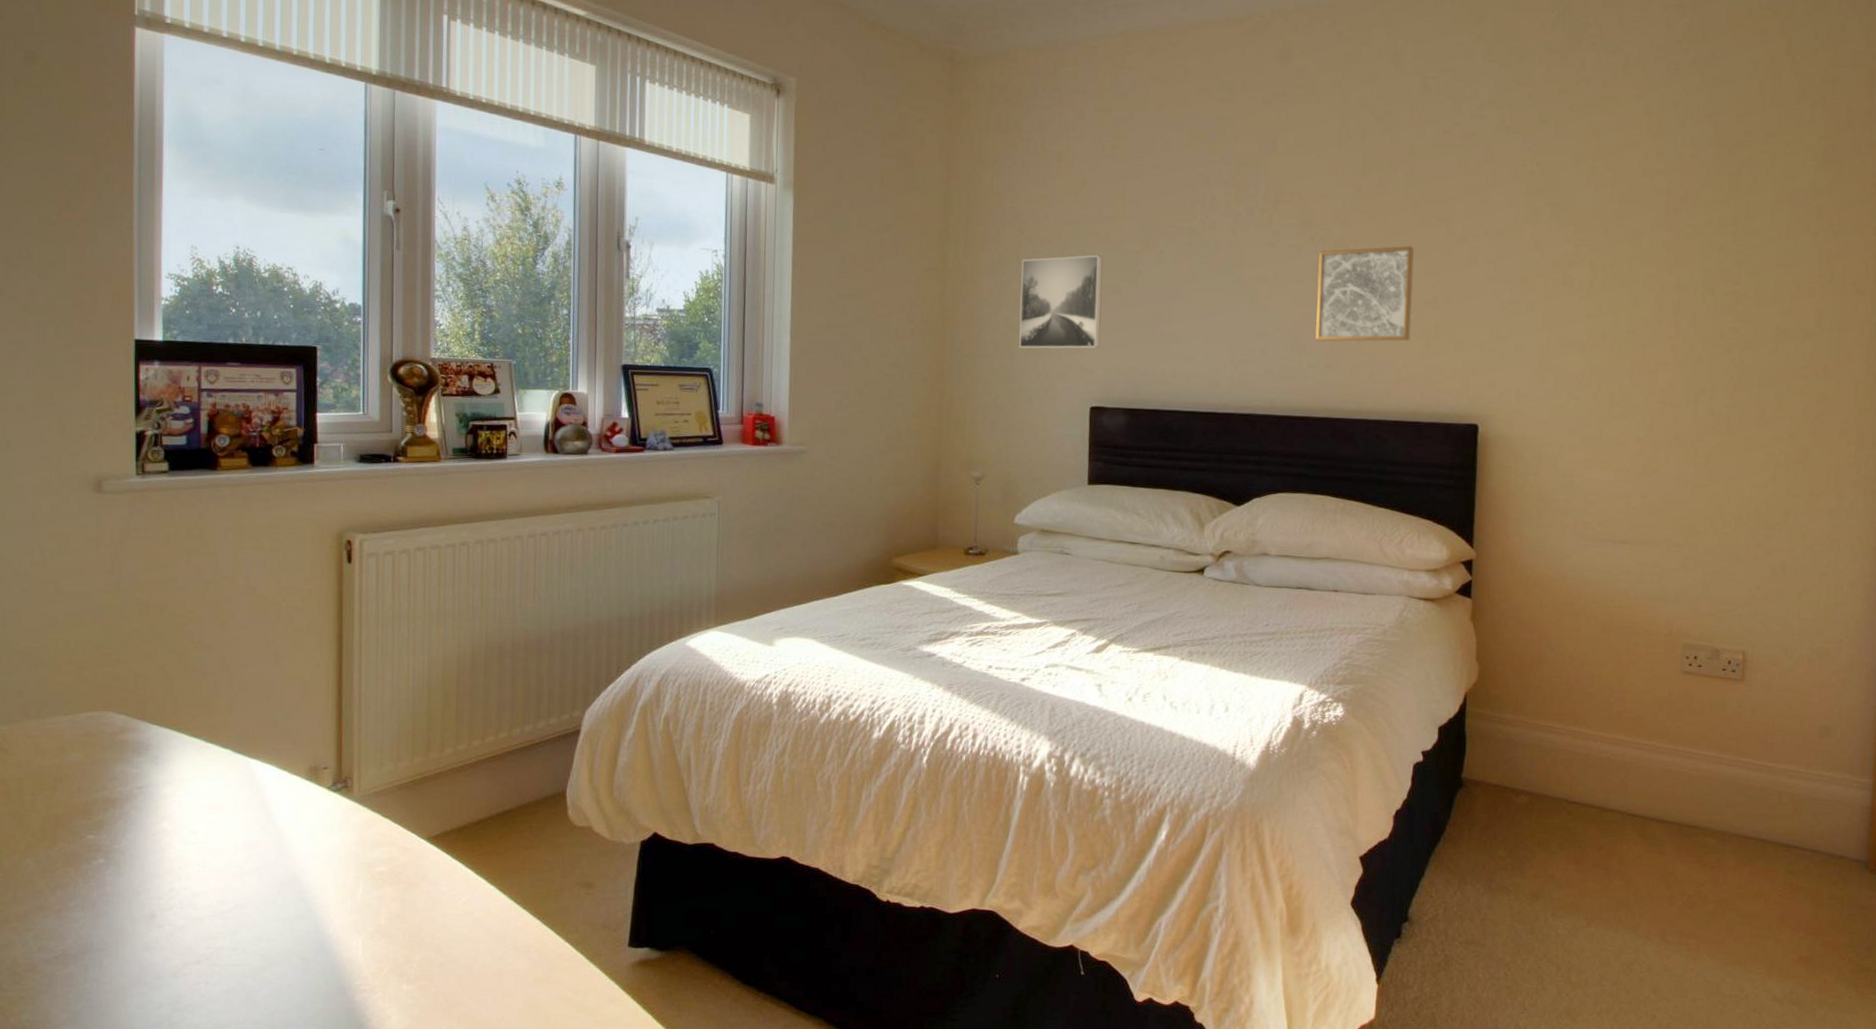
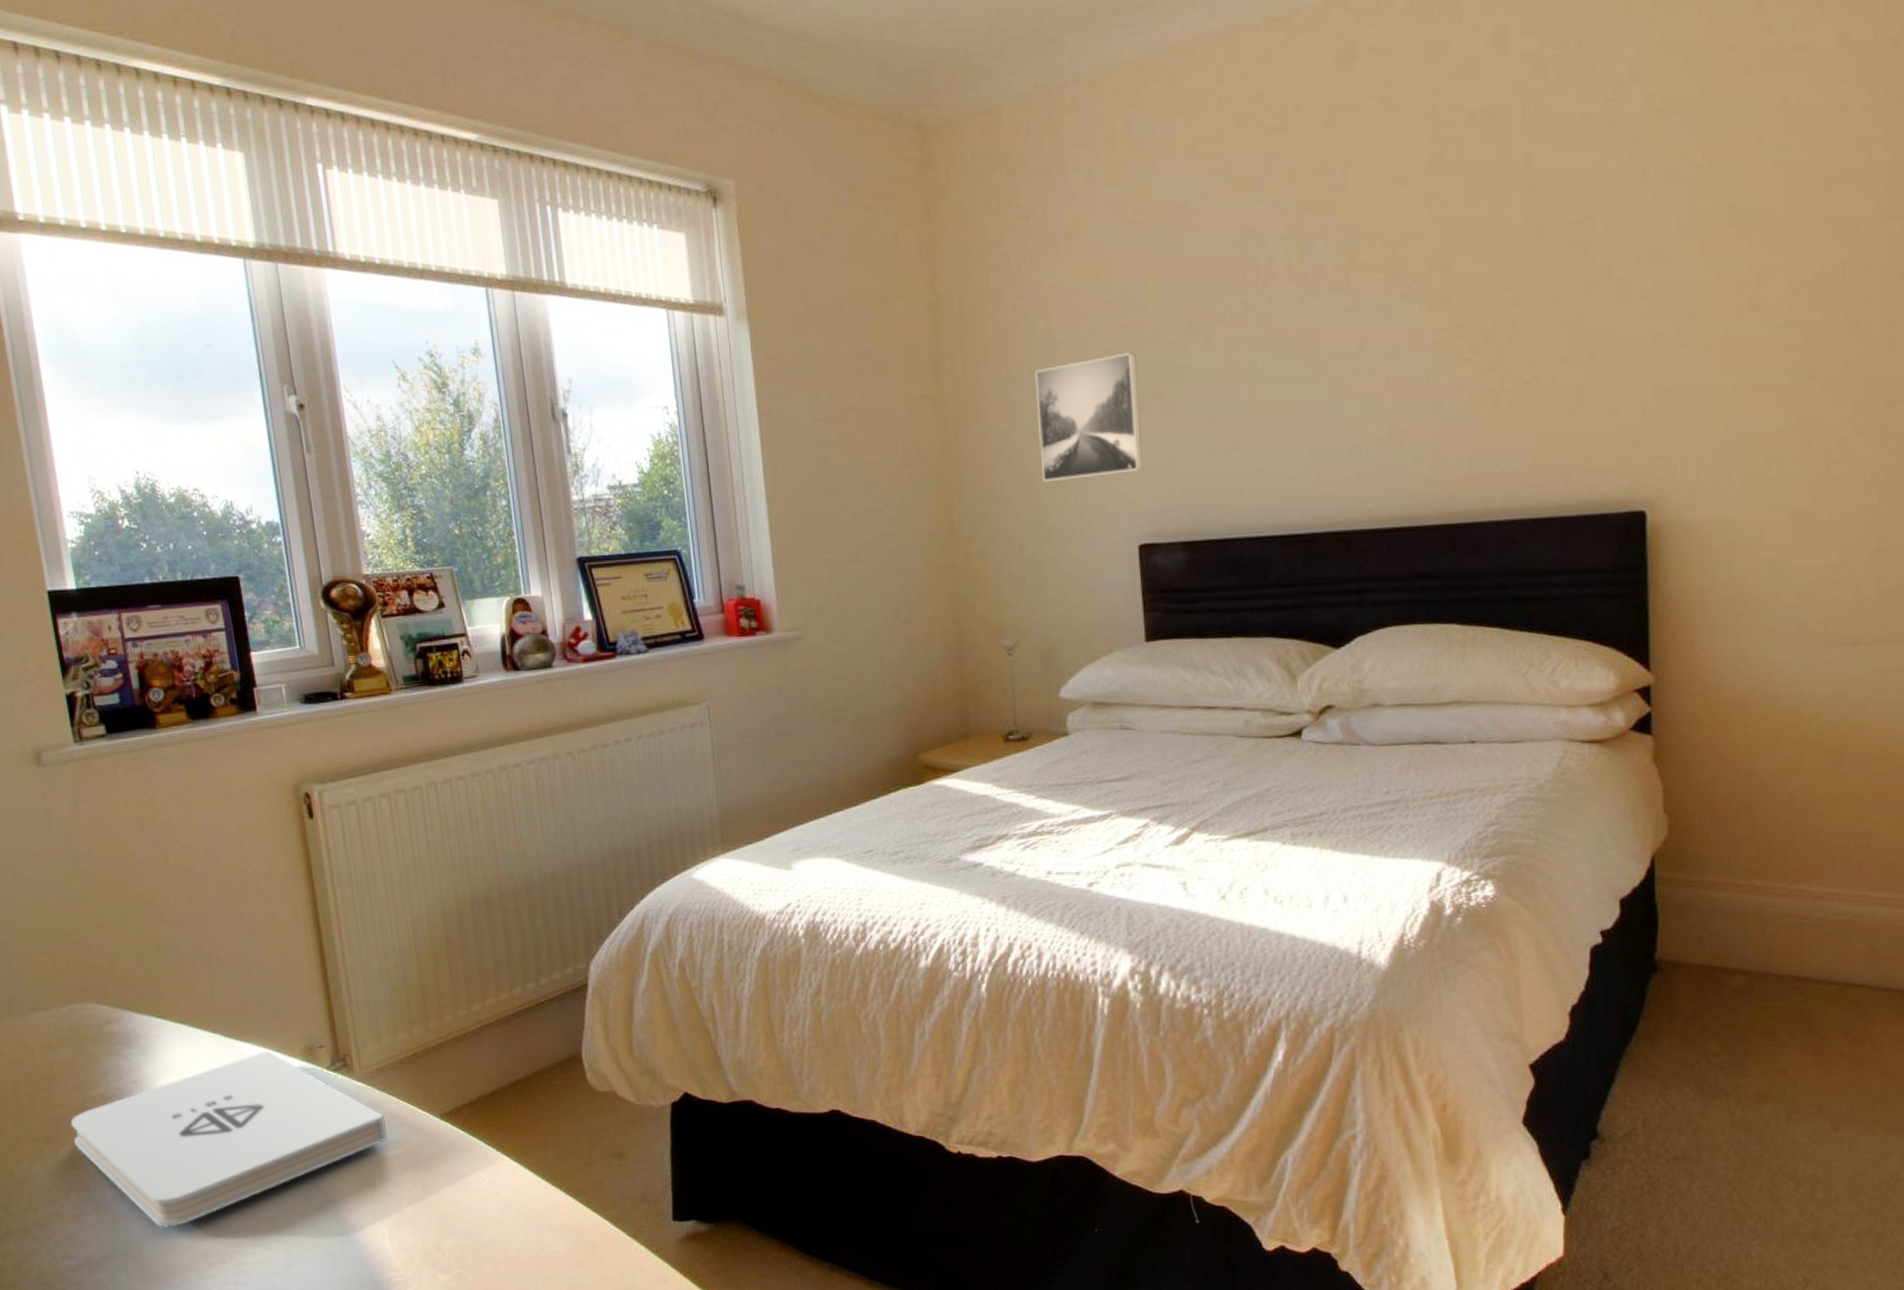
notepad: none [69,768,376,927] -> present [70,1051,387,1227]
wall art: present [1315,246,1415,342] -> none [1414,287,1546,428]

